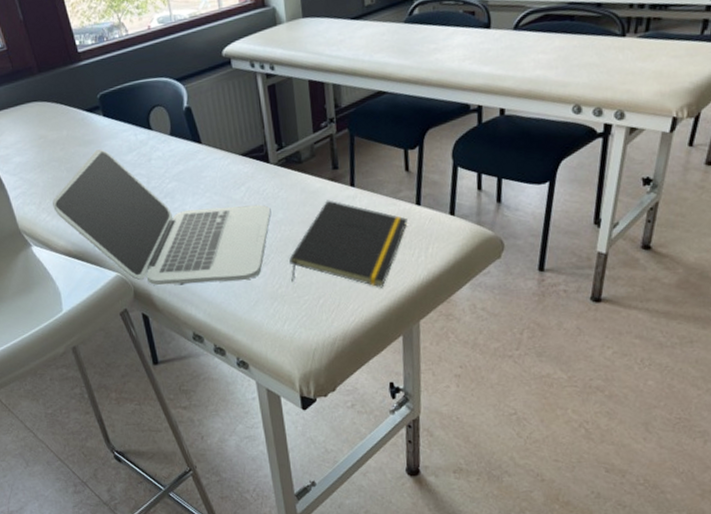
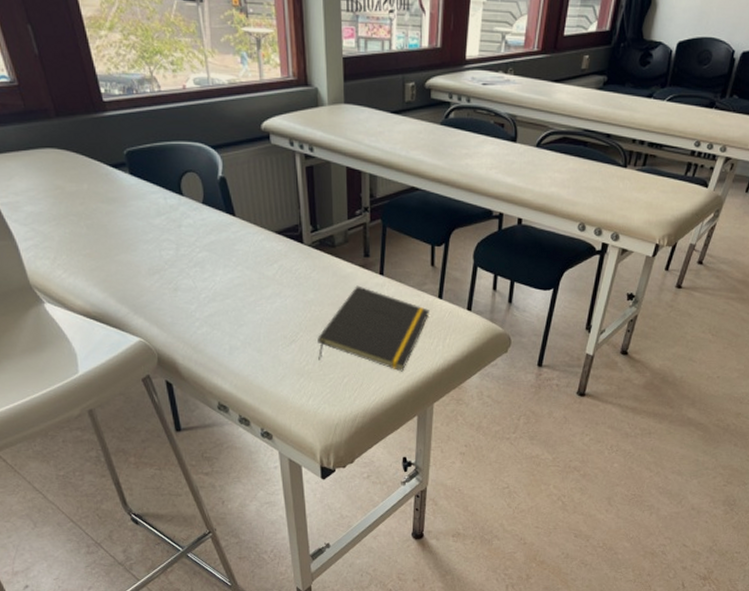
laptop: present [52,149,271,286] -> none [69,209,302,356]

